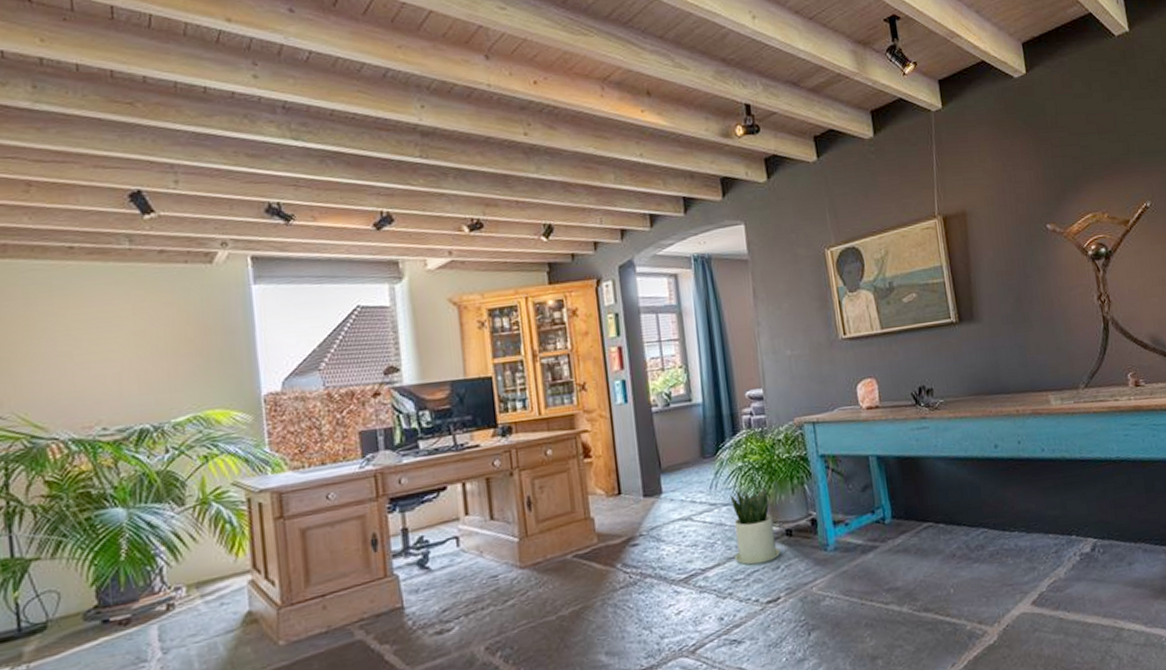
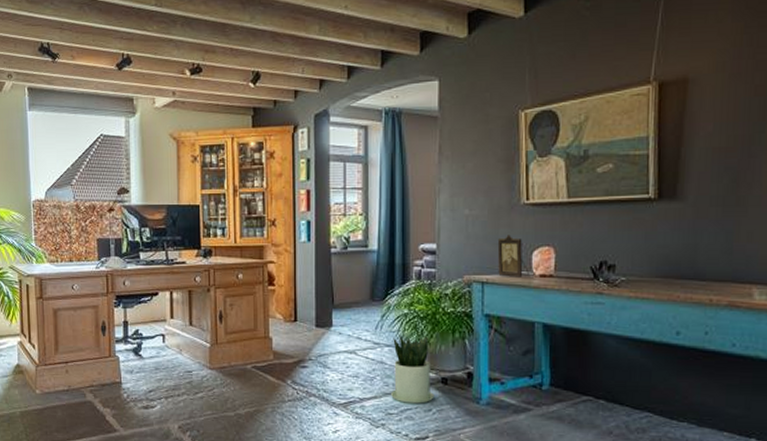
photo frame: none [822,371,857,414] -> present [497,235,529,277]

